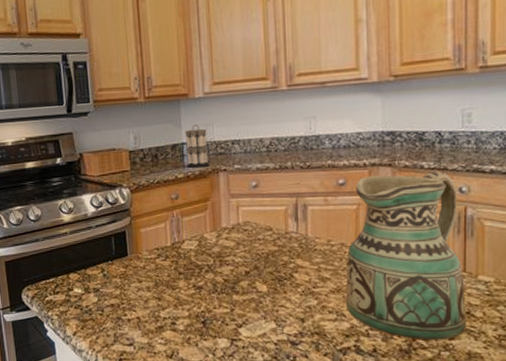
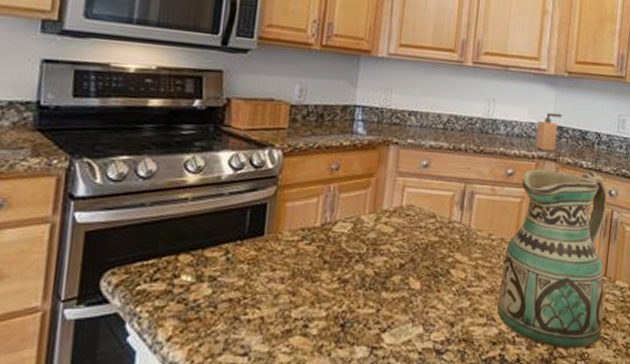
spice rack: present [185,124,210,169] -> none [356,85,384,138]
soap dispenser: none [365,119,392,157] -> present [535,112,562,151]

